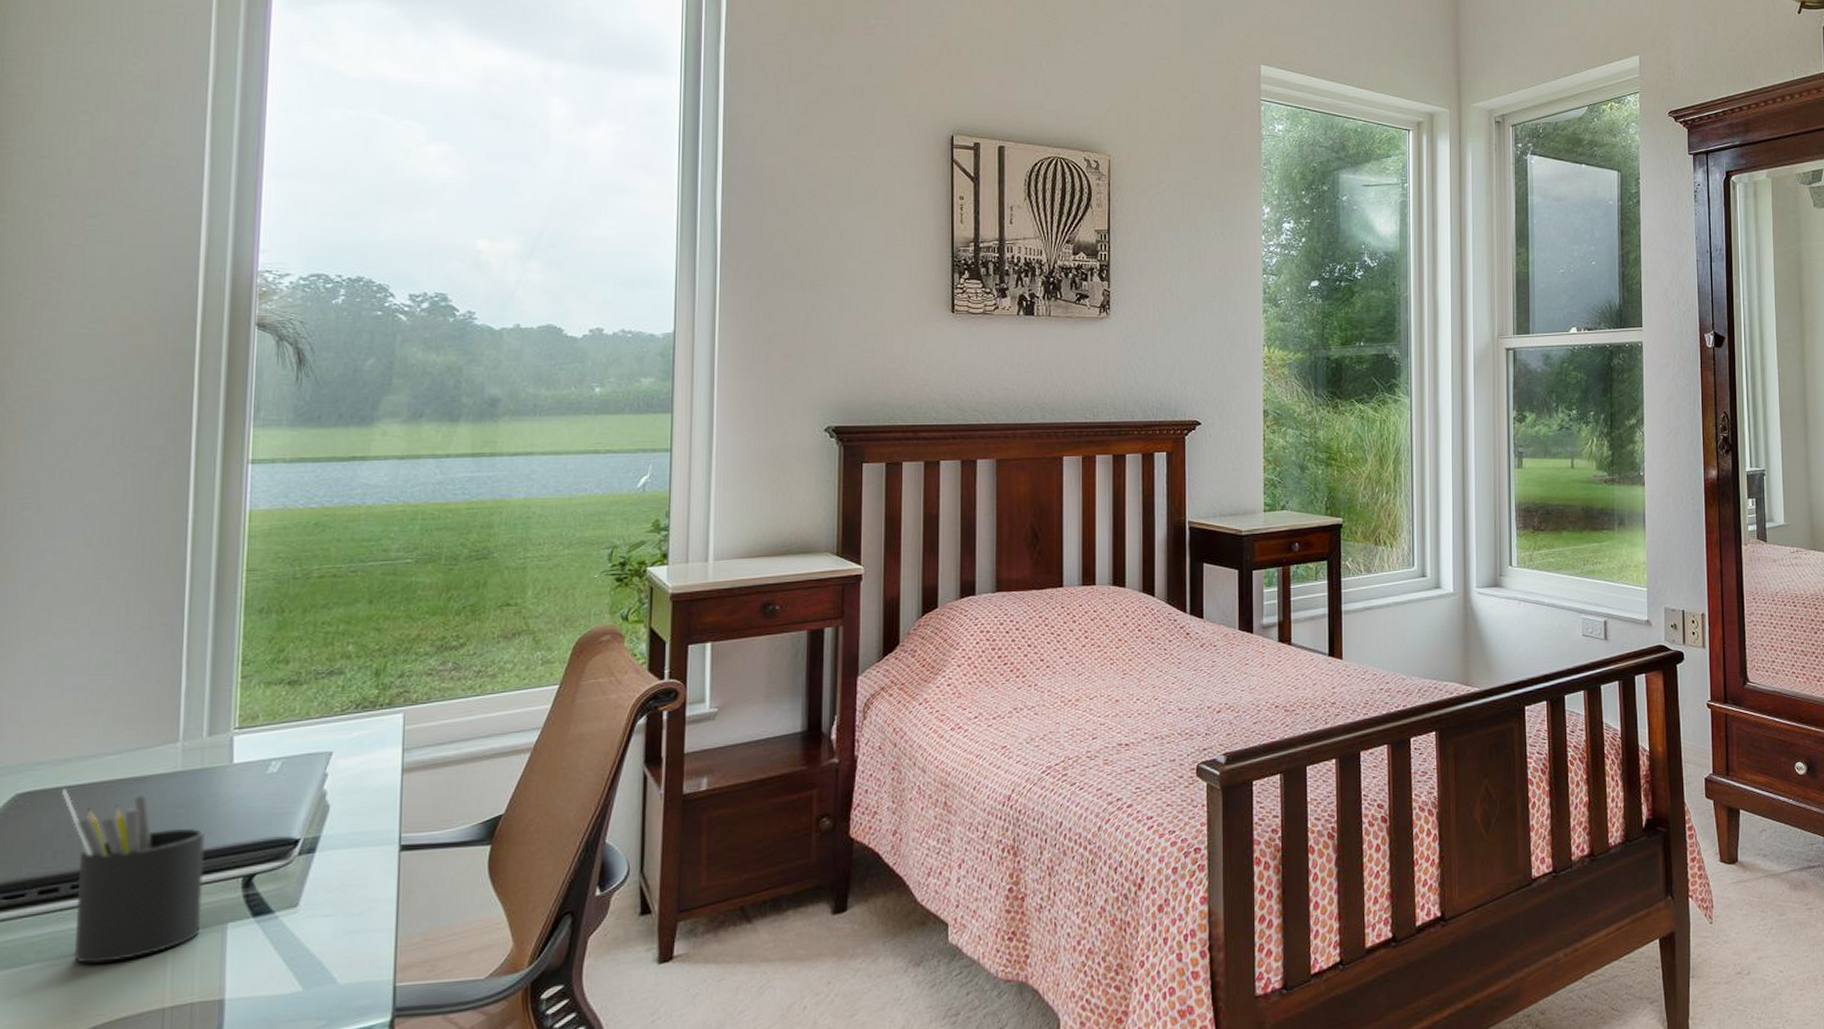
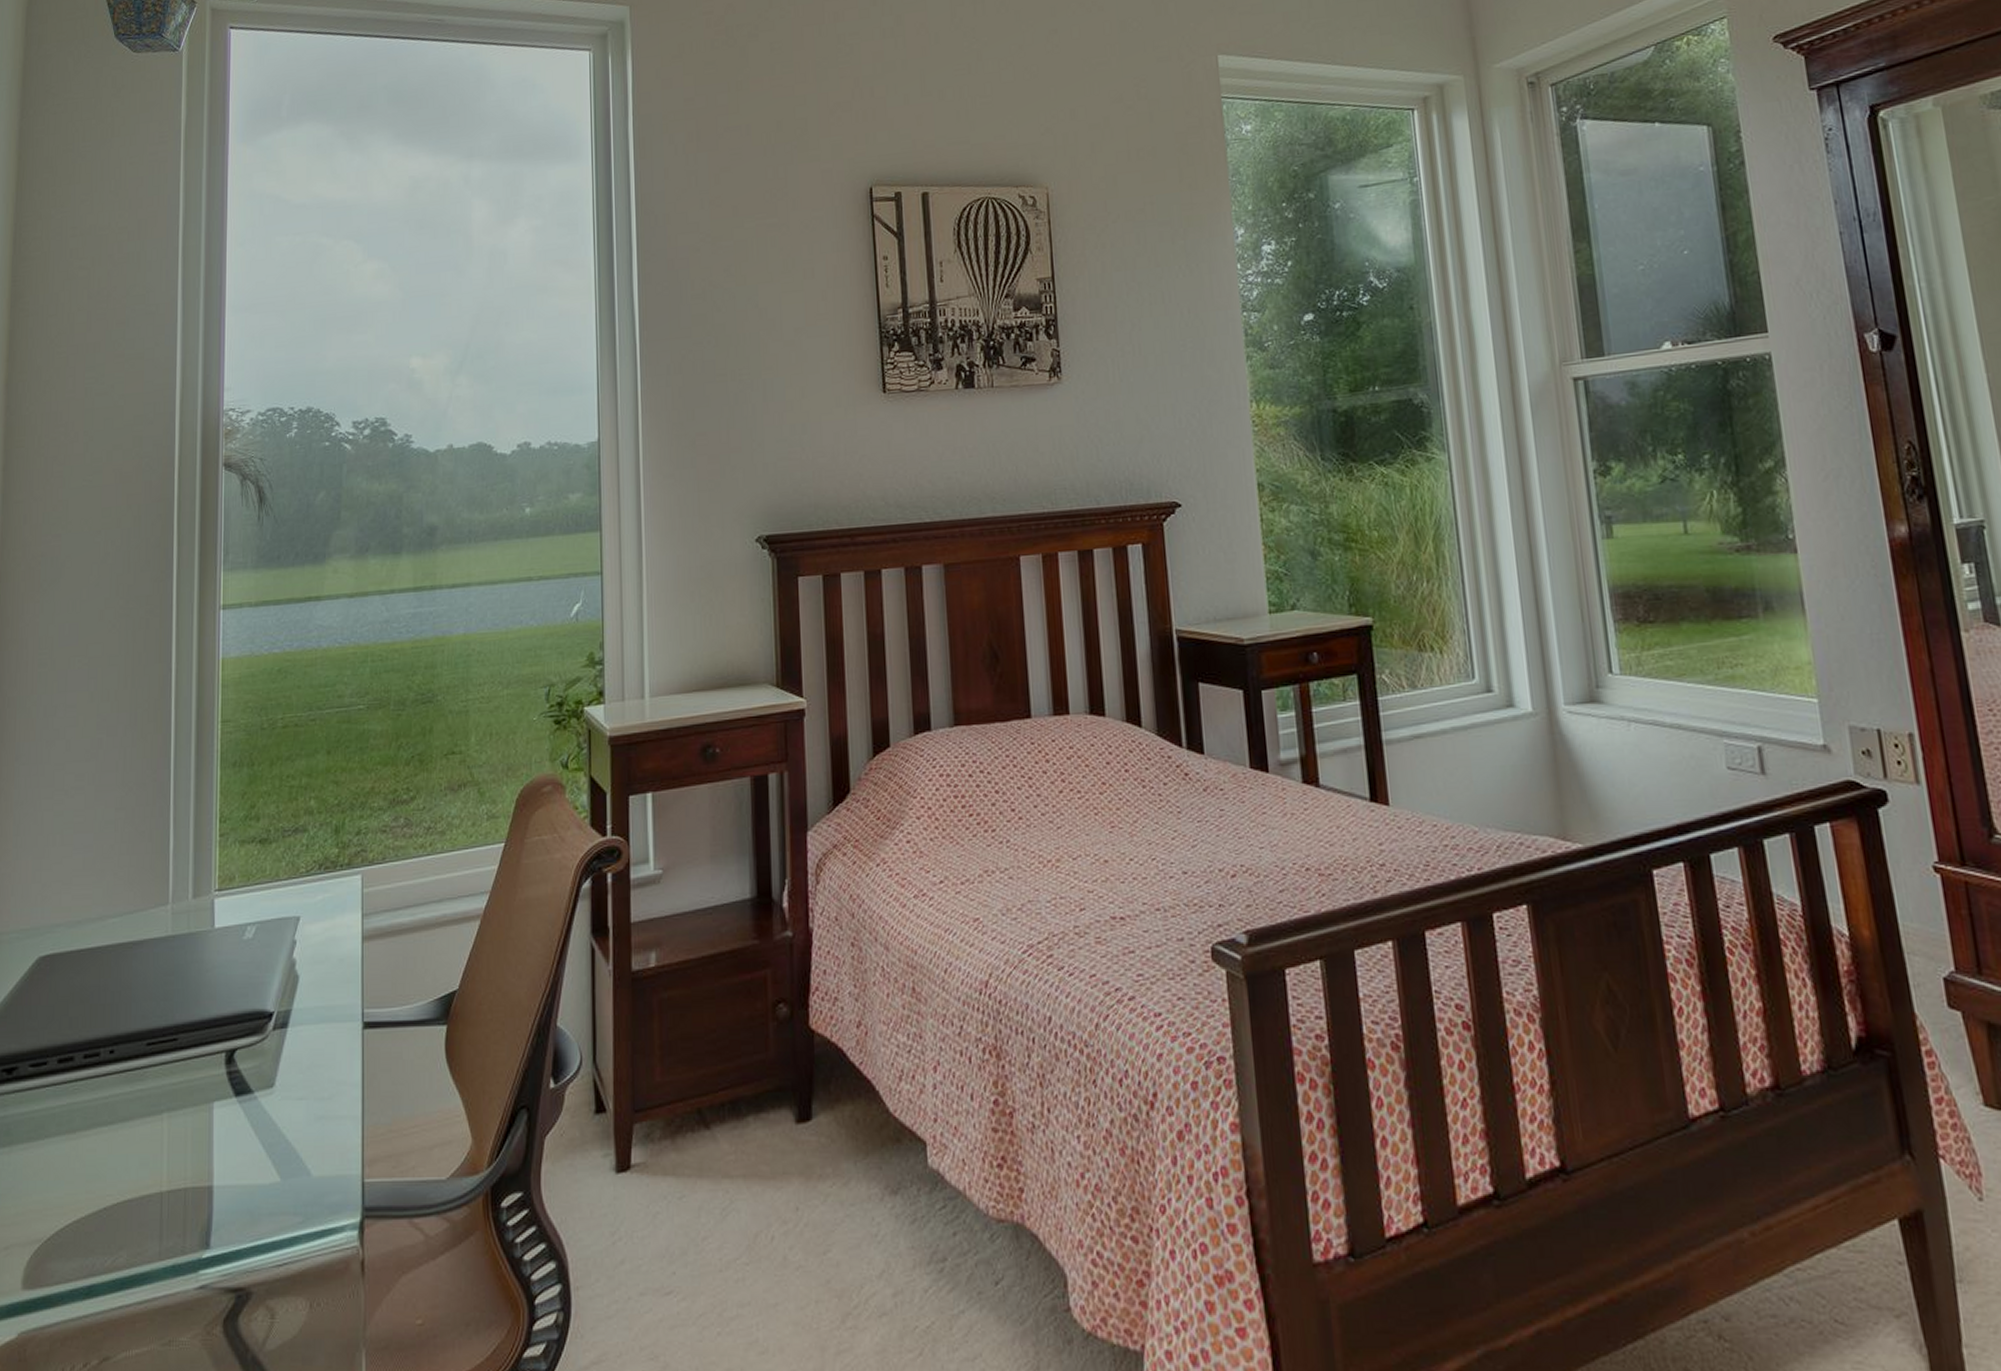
pen holder: present [62,788,205,964] -> none [75,952,192,1140]

